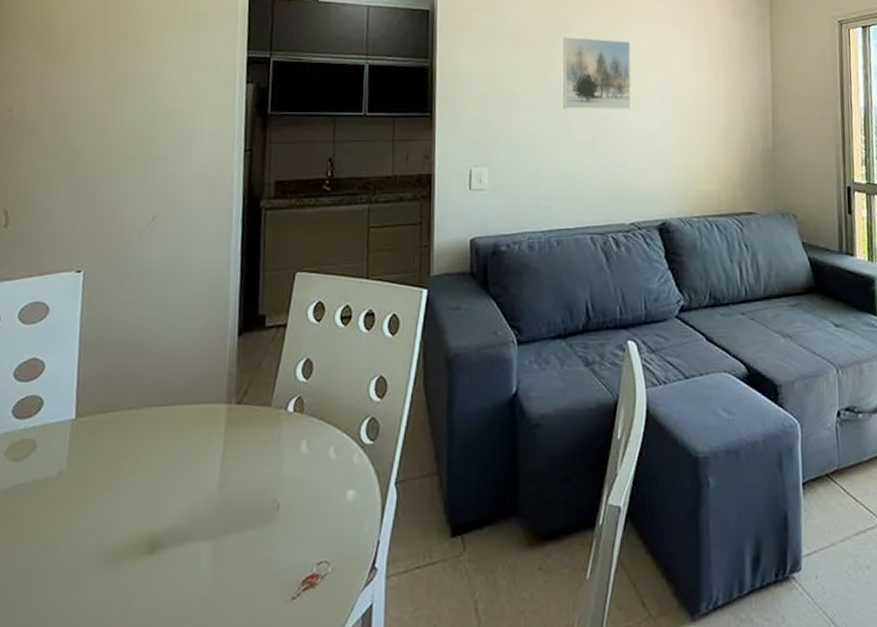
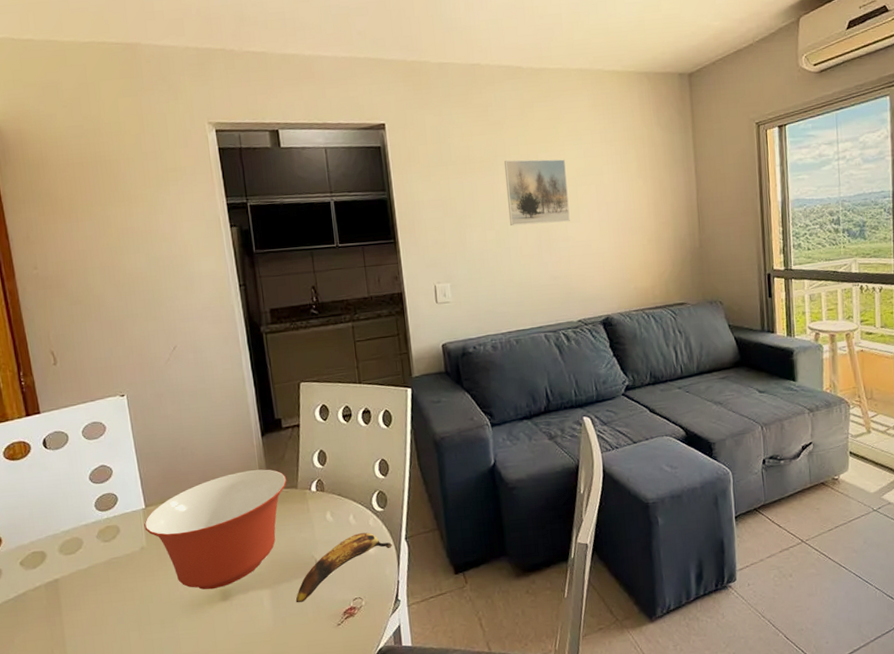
mixing bowl: none [69,378,260,537] -> present [144,469,287,590]
banana: none [243,472,379,564] -> present [295,532,393,603]

